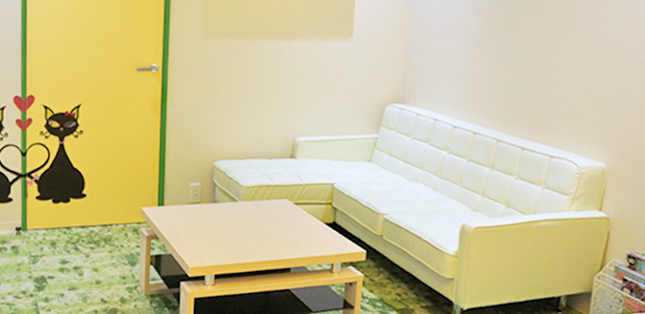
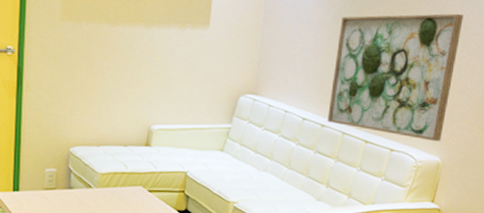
wall art: none [480,14,621,146] -> present [327,13,464,141]

